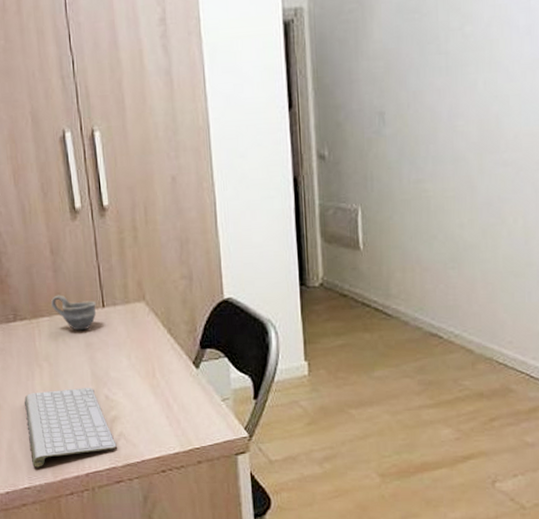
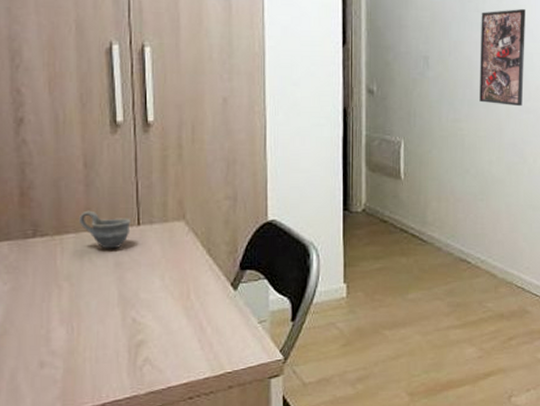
keyboard: present [24,388,117,468] -> none [35,310,140,399]
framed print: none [444,43,499,160] -> present [479,8,525,107]

